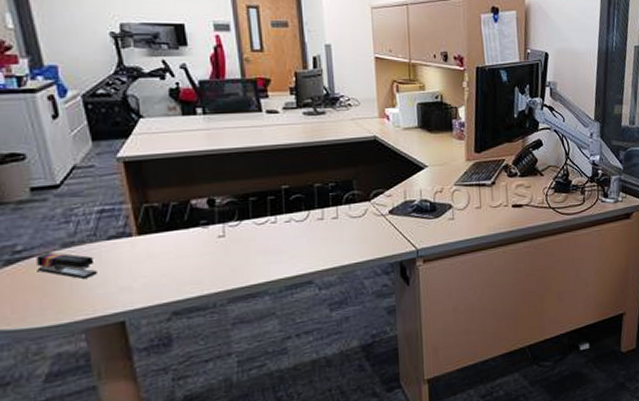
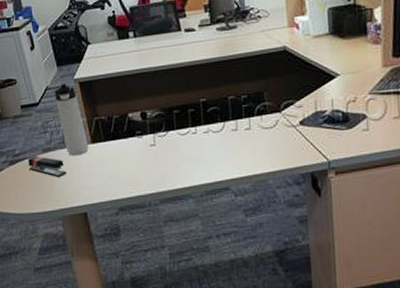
thermos bottle: none [85,162,133,252] -> present [54,83,89,156]

